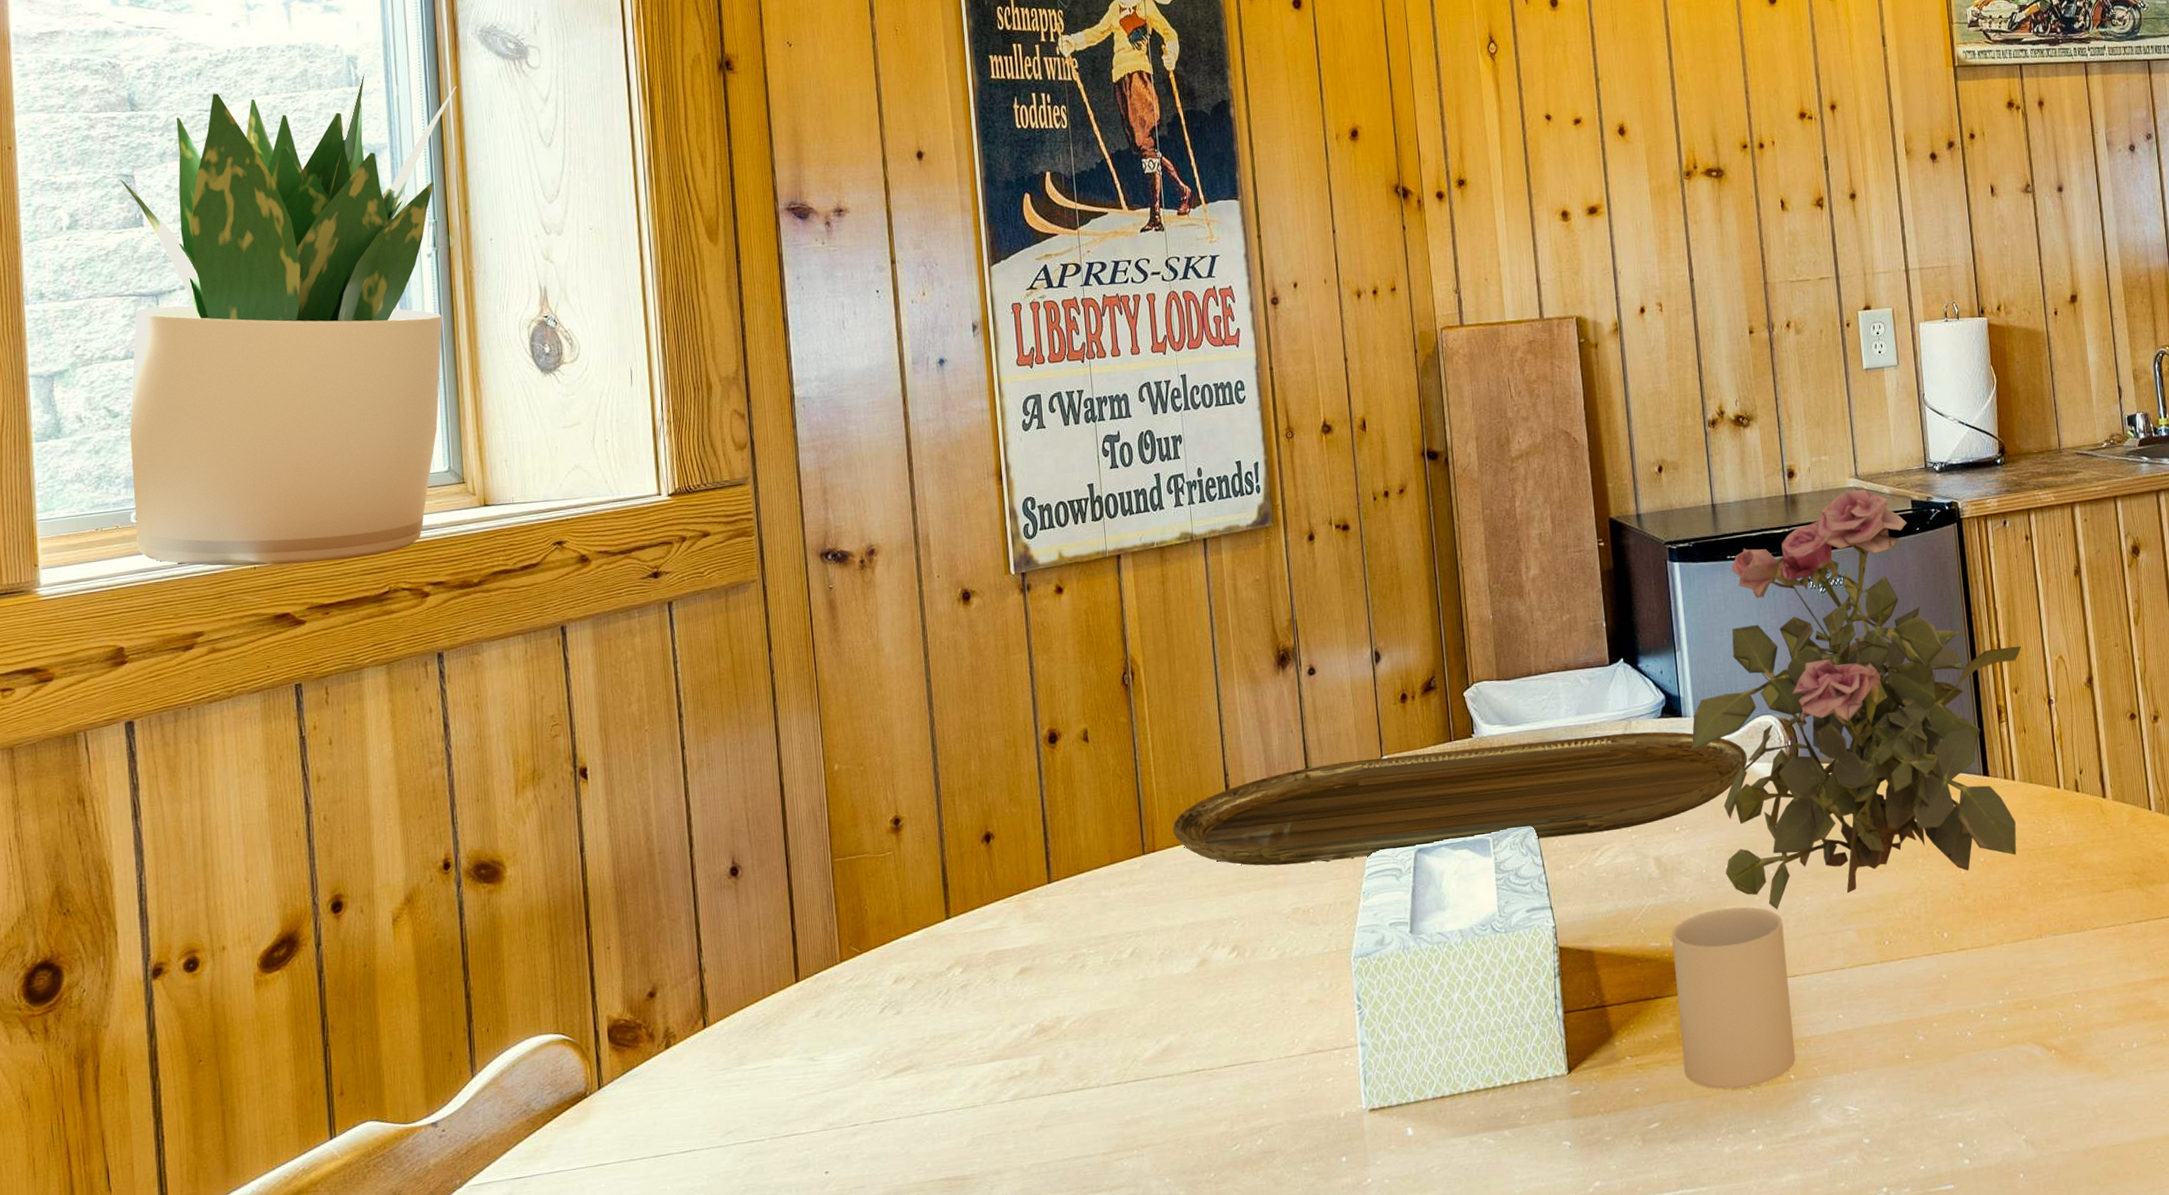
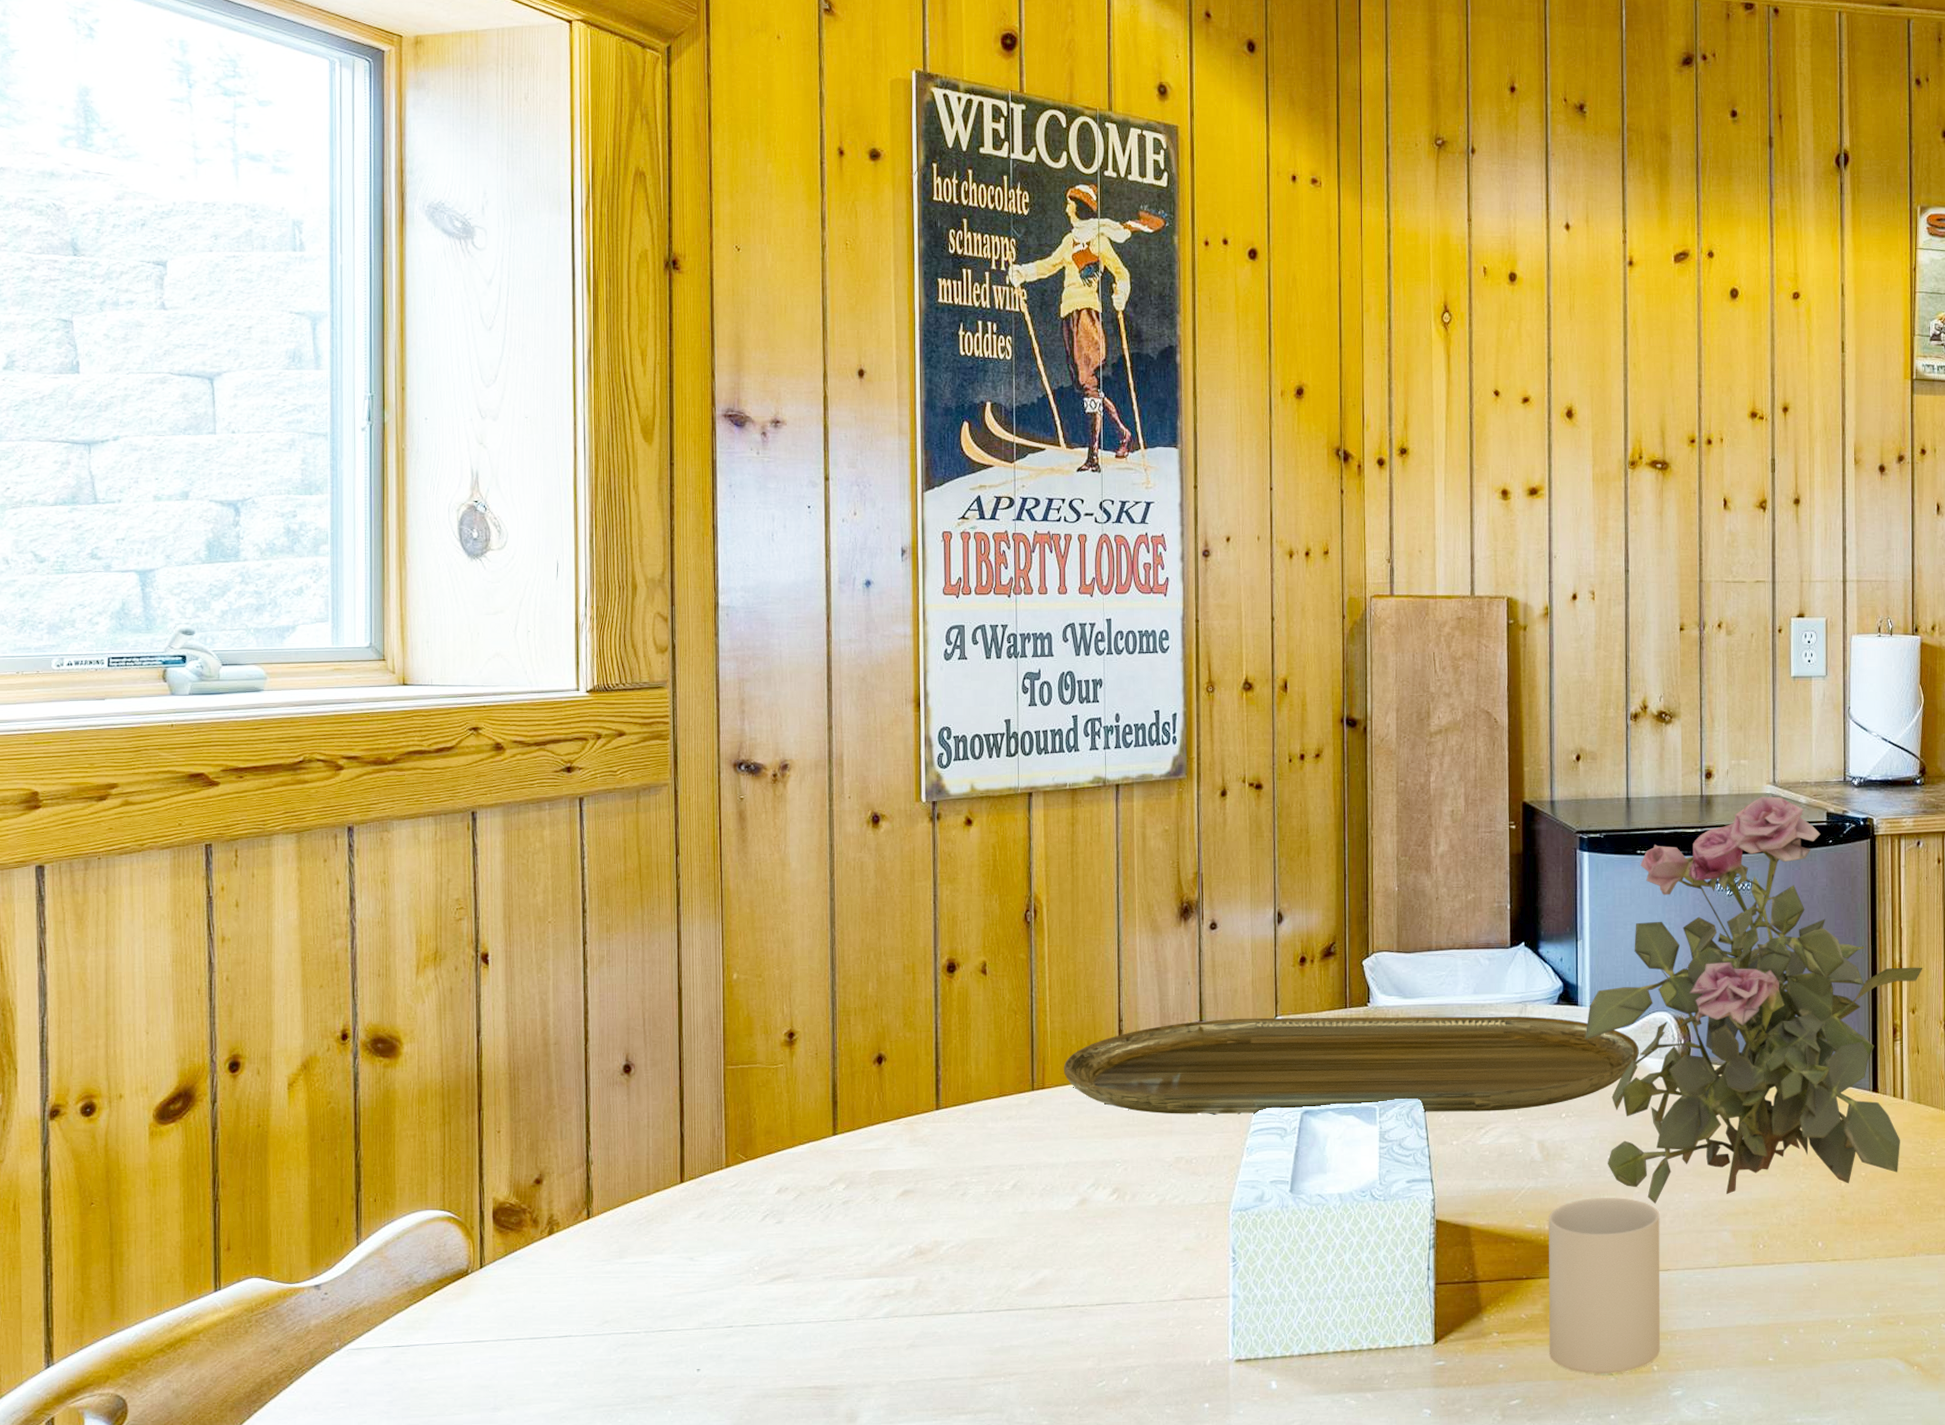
planter: present [121,74,457,566] -> none [55,239,401,726]

